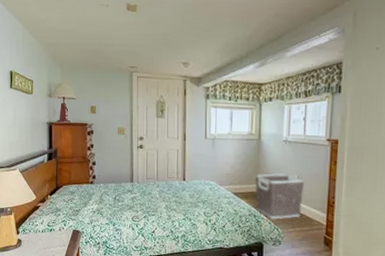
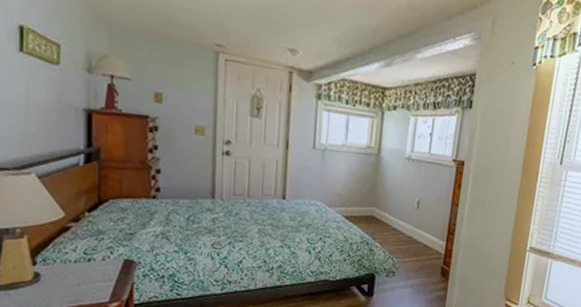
clothes hamper: present [255,173,305,219] -> none [369,195,426,248]

